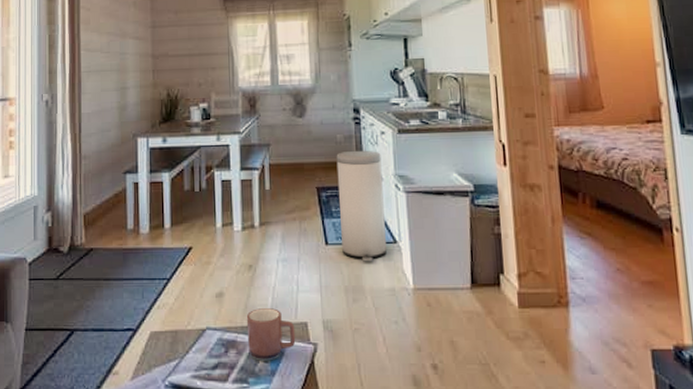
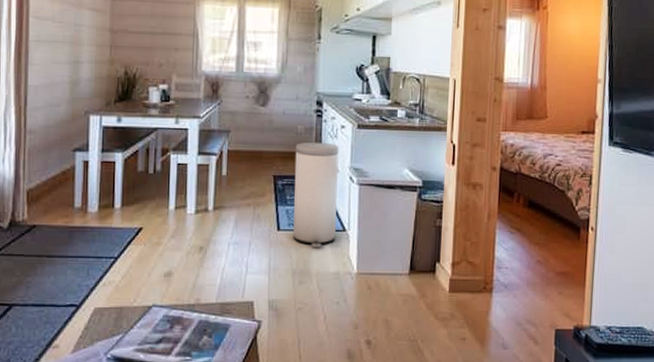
mug: present [246,308,296,361] -> none [193,288,241,336]

